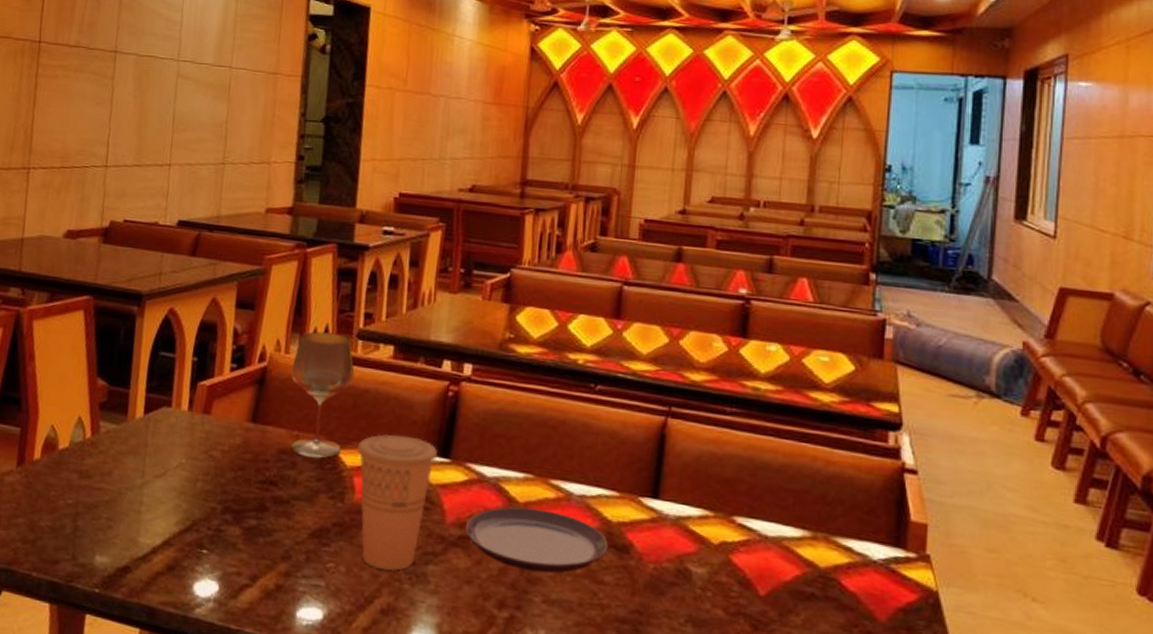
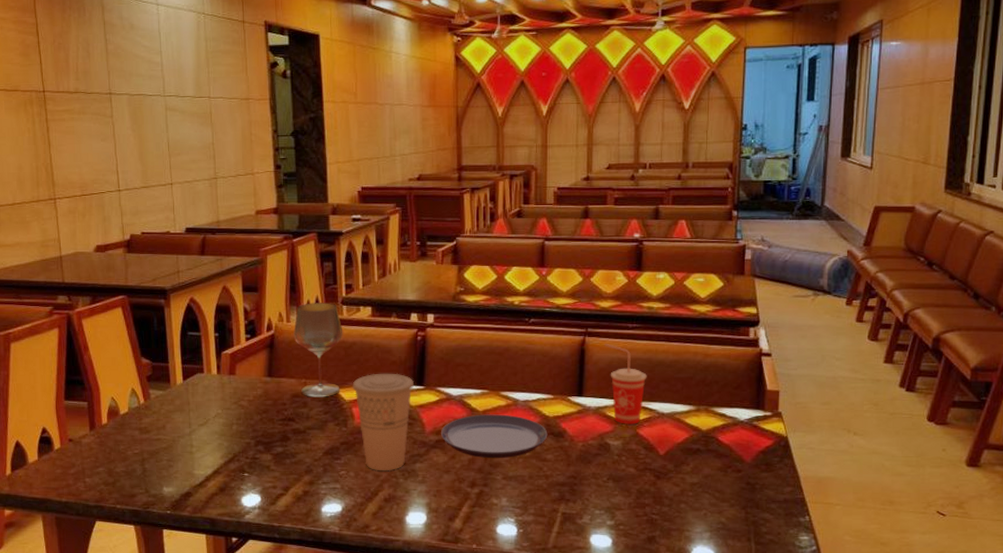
beverage cup: none [692,429,747,548] -> present [604,343,647,424]

